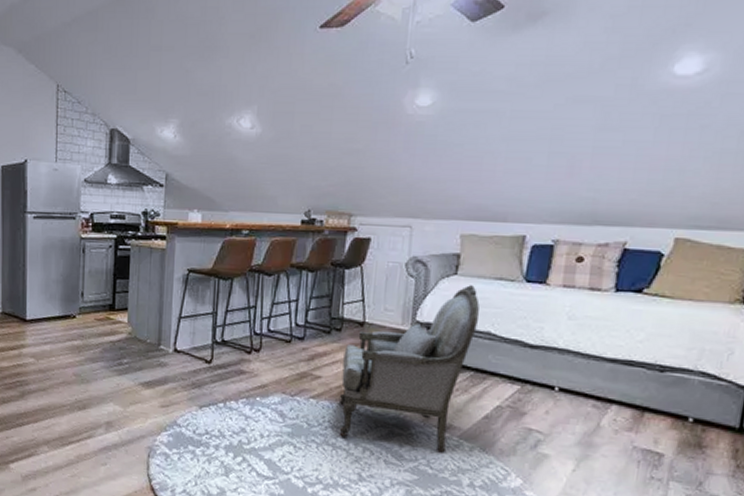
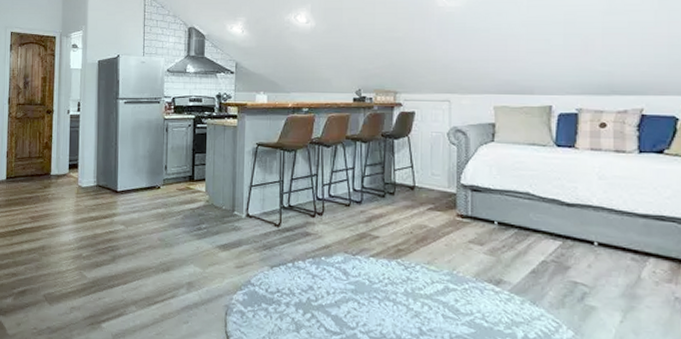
armchair: present [339,285,480,453] -> none [397,151,518,307]

